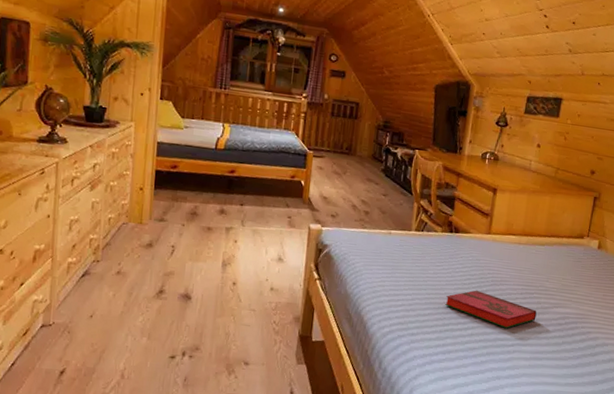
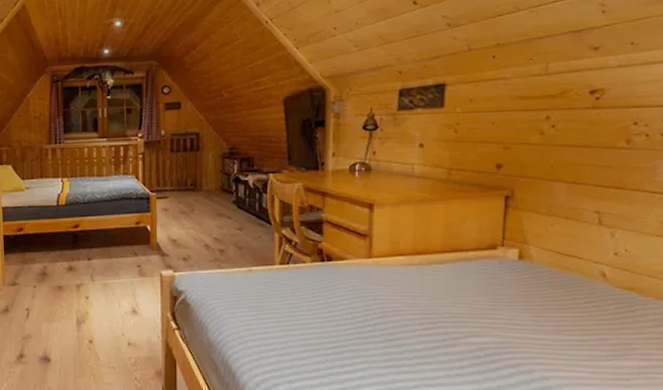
hardback book: present [445,290,537,328] -> none [325,325,444,367]

